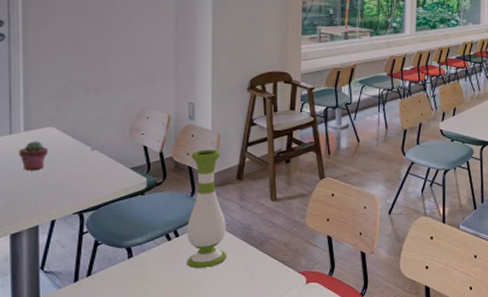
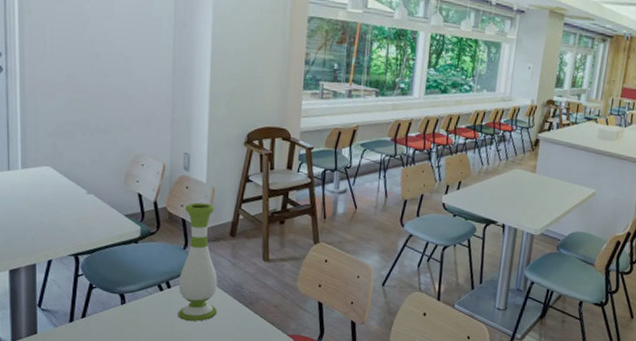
potted succulent: present [19,141,49,171] -> none [17,179,46,209]

